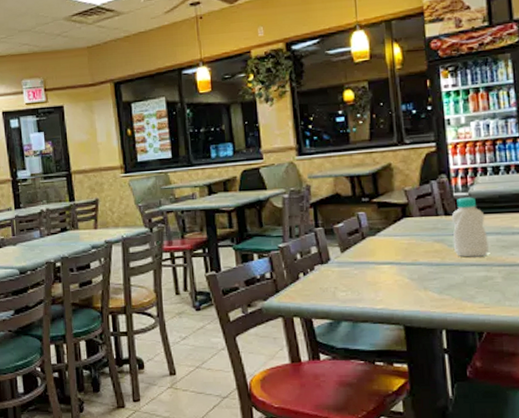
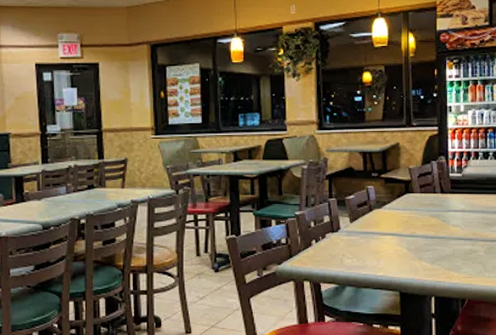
bottle: present [451,197,489,257] -> none [446,178,475,232]

